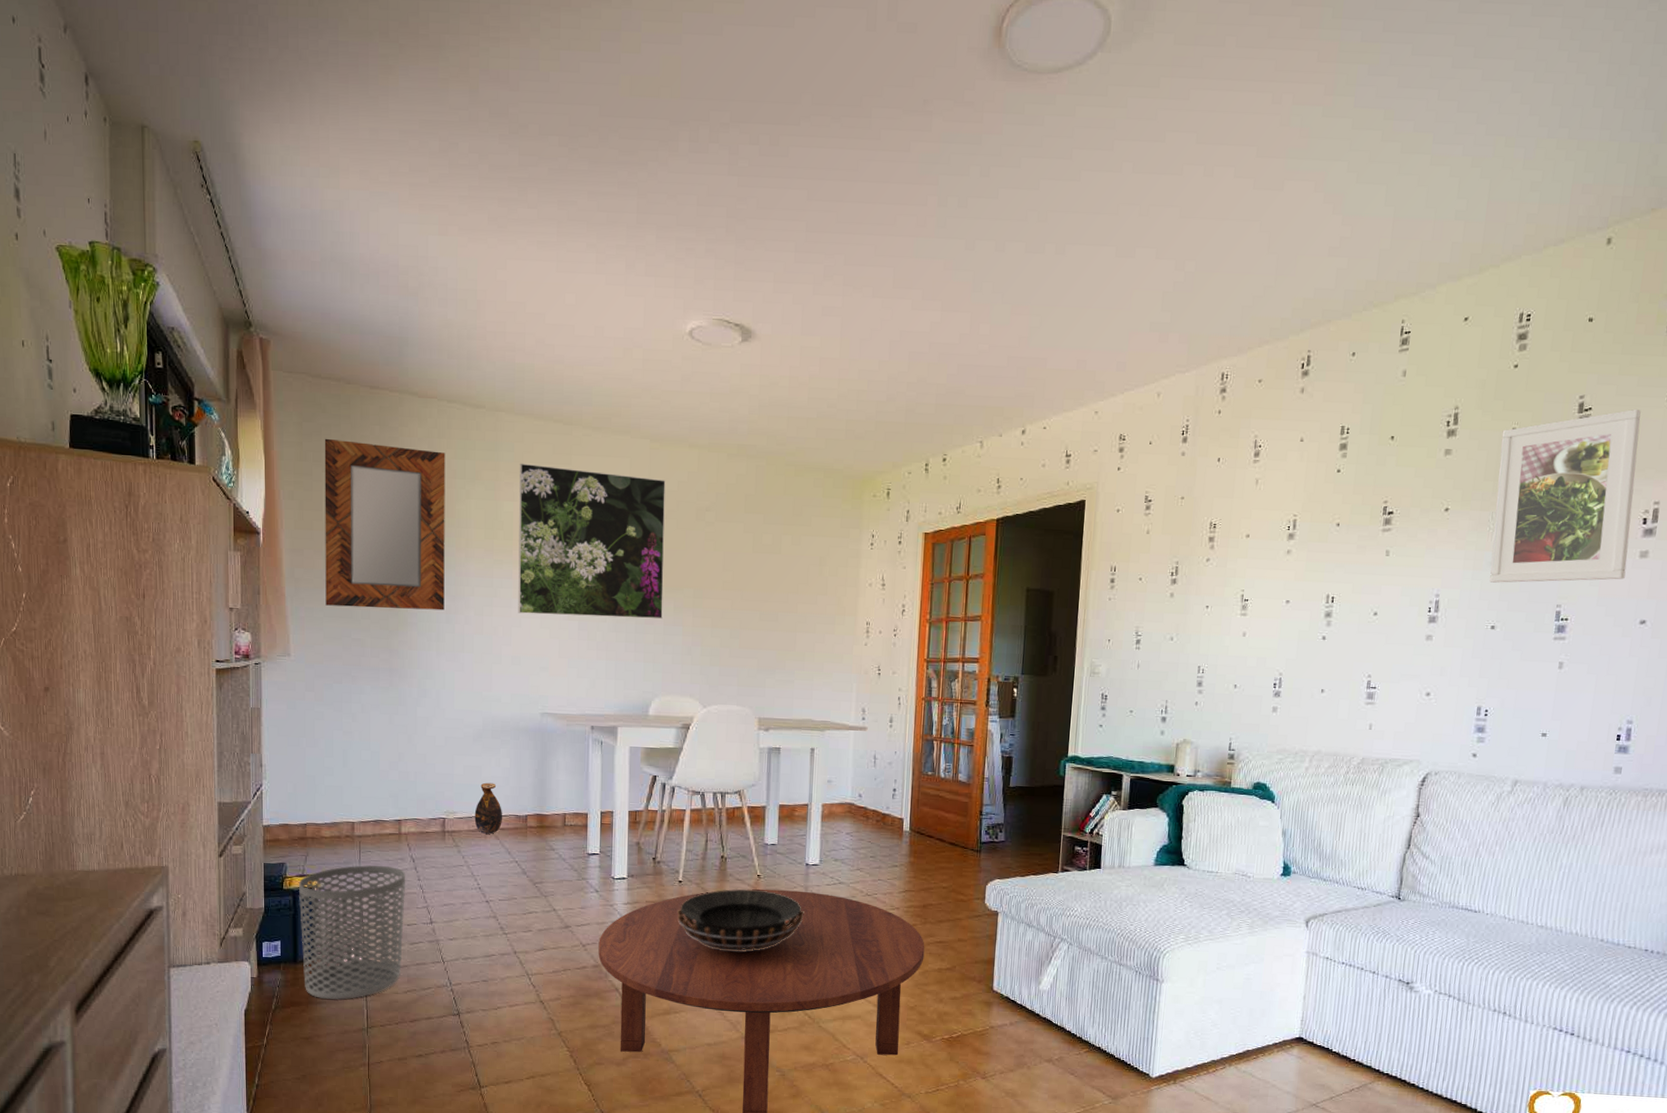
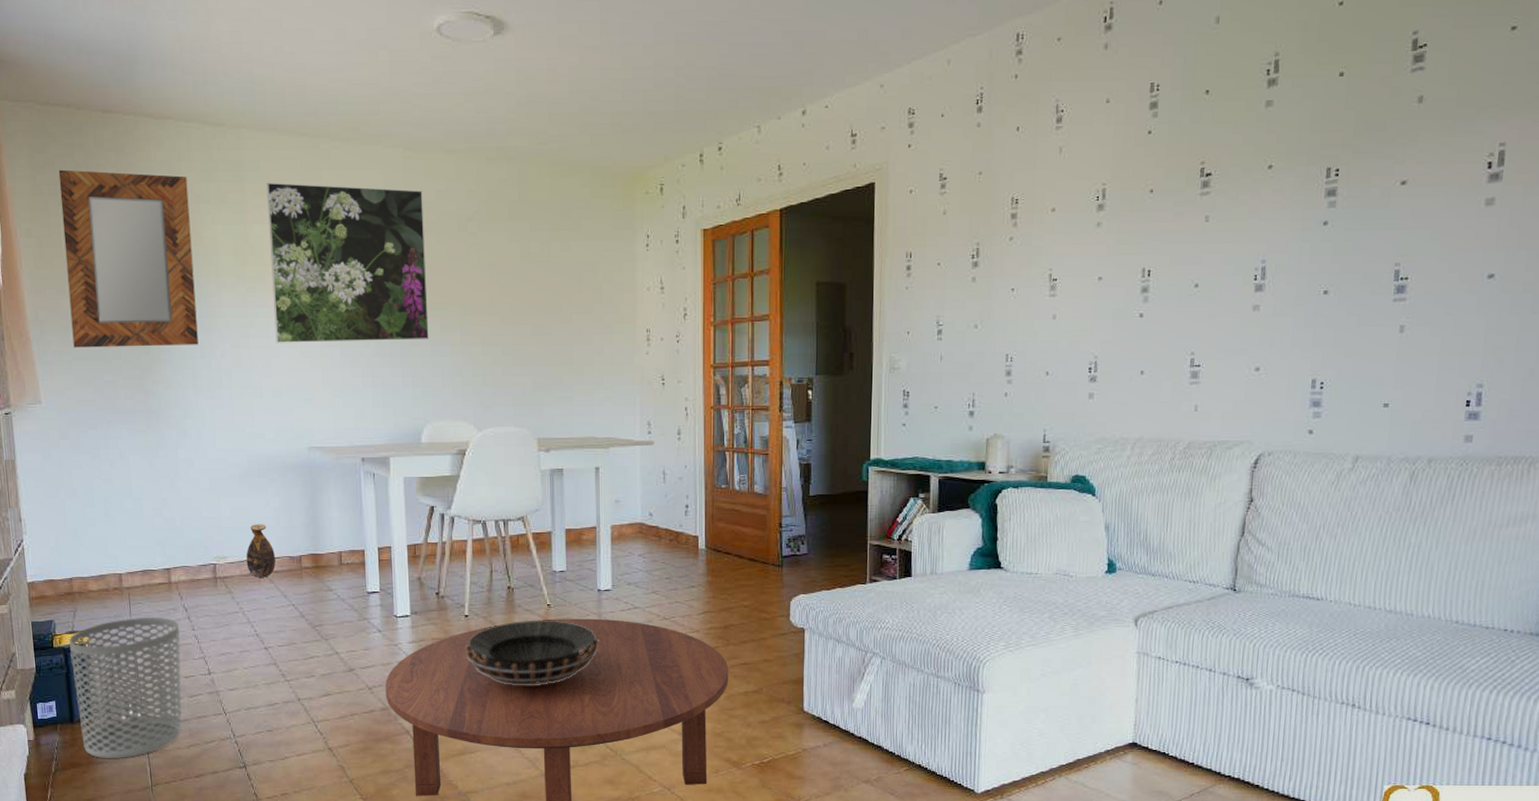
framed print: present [1489,408,1641,583] -> none [1320,41,1482,243]

